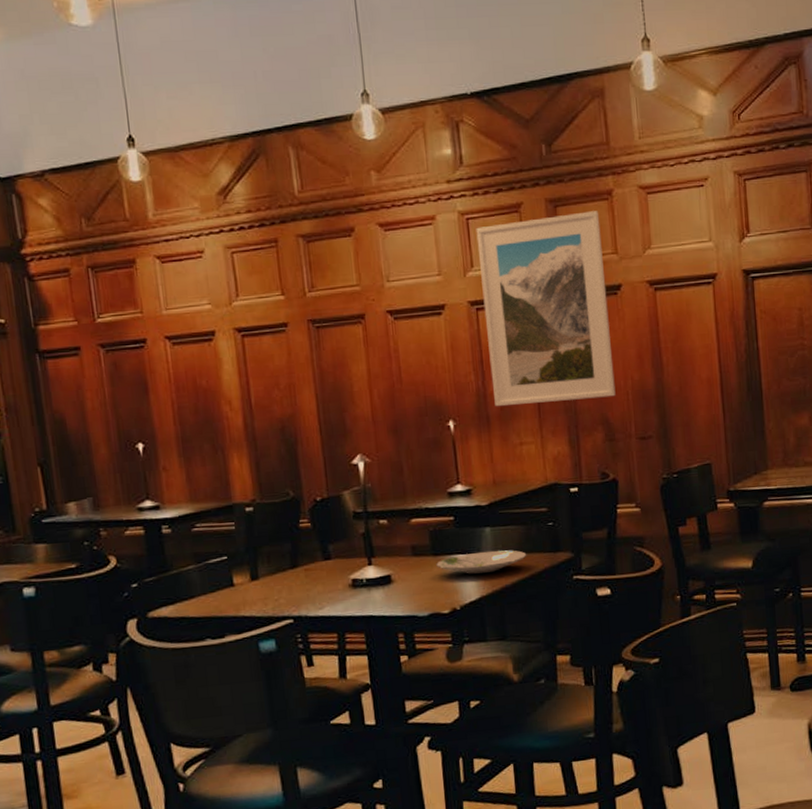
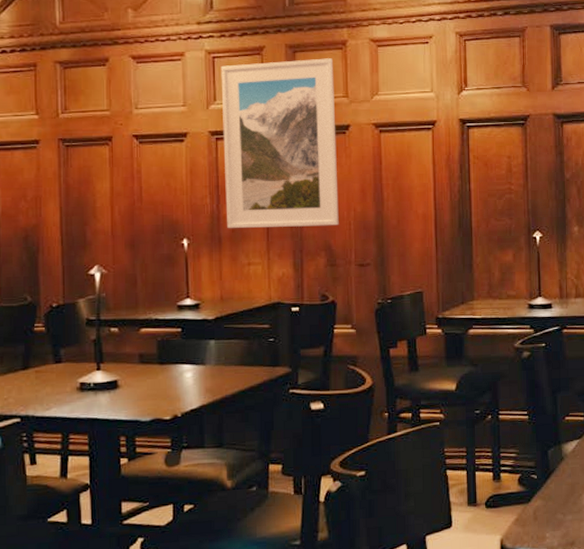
plate: present [436,550,527,575] -> none [161,362,248,384]

